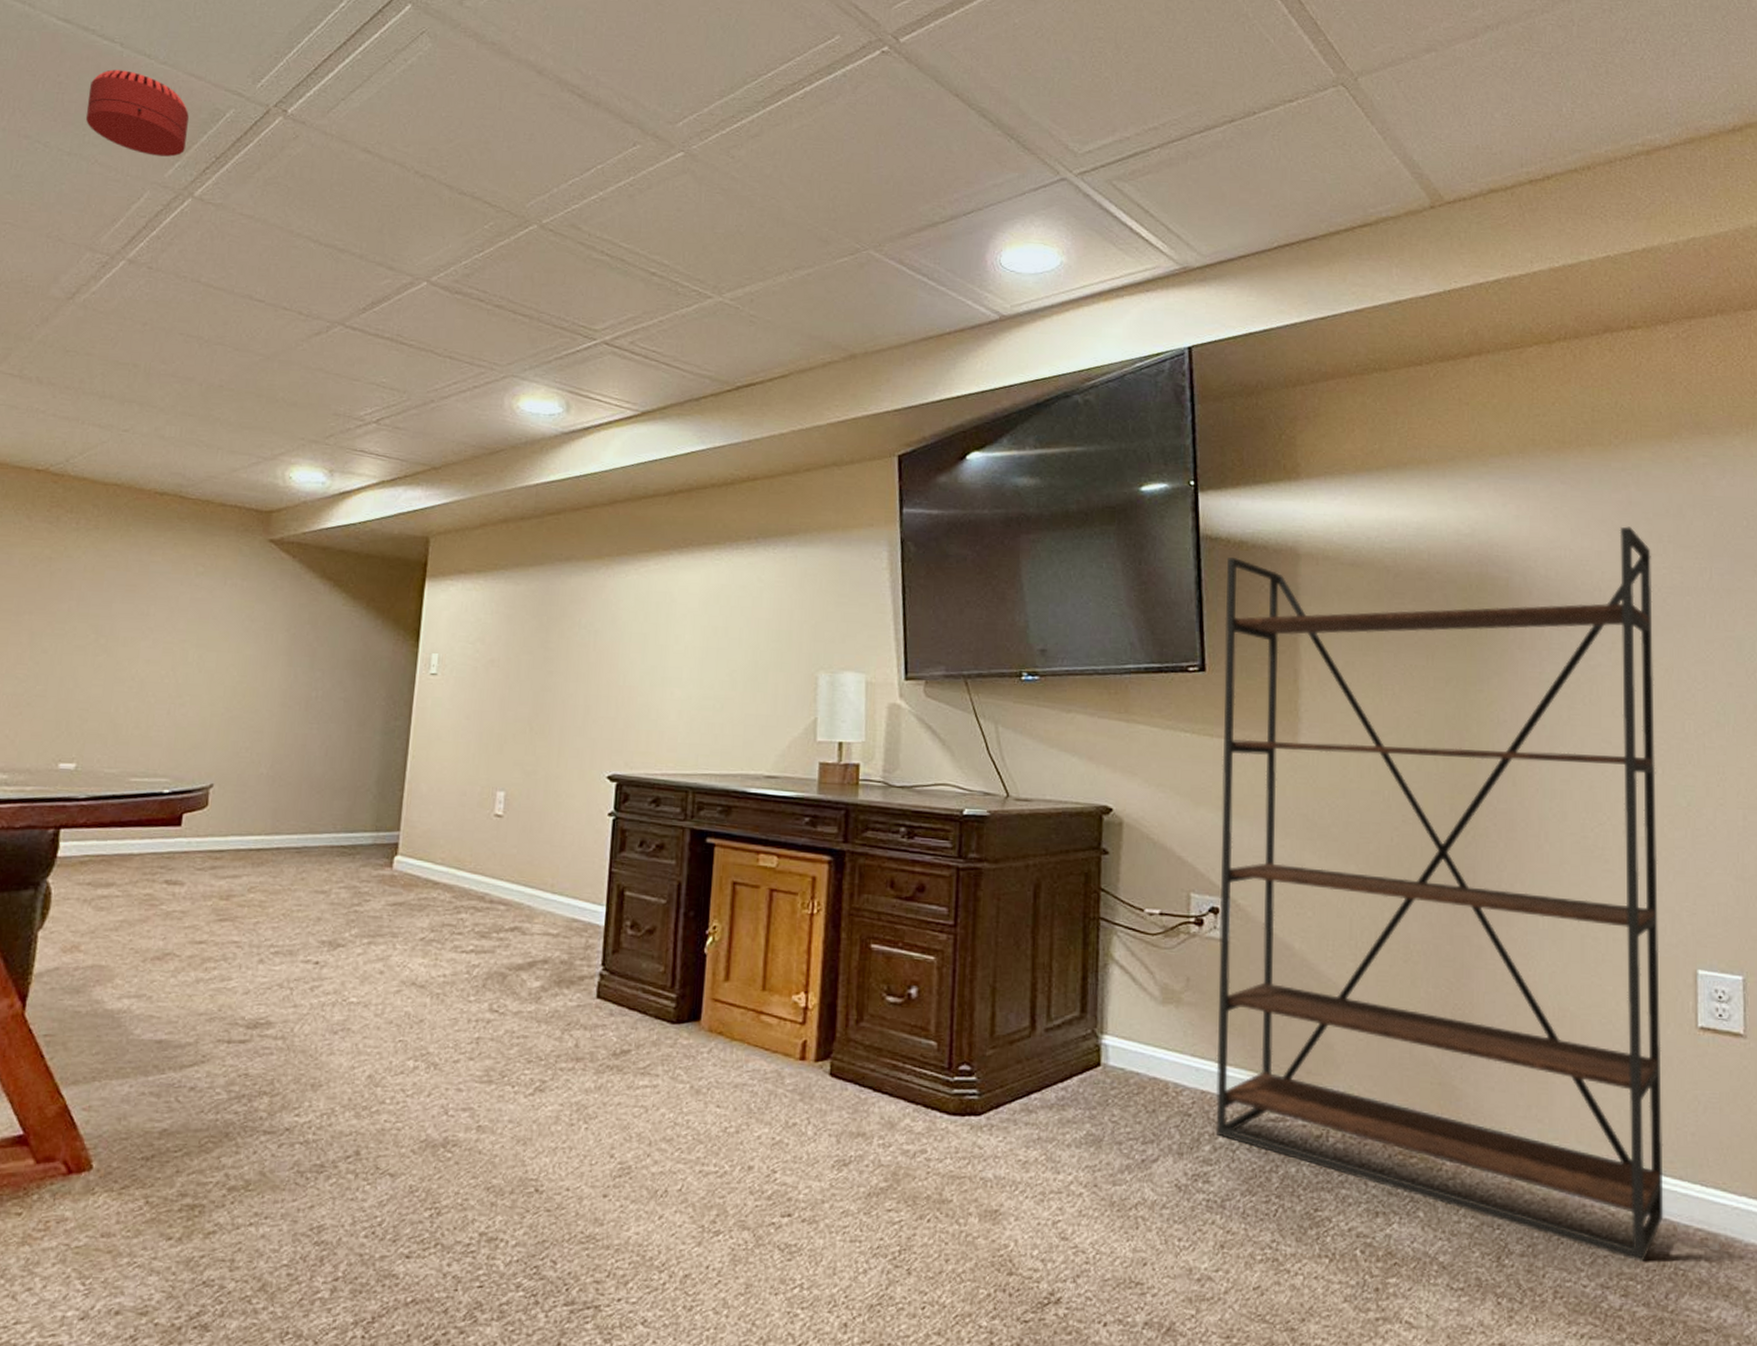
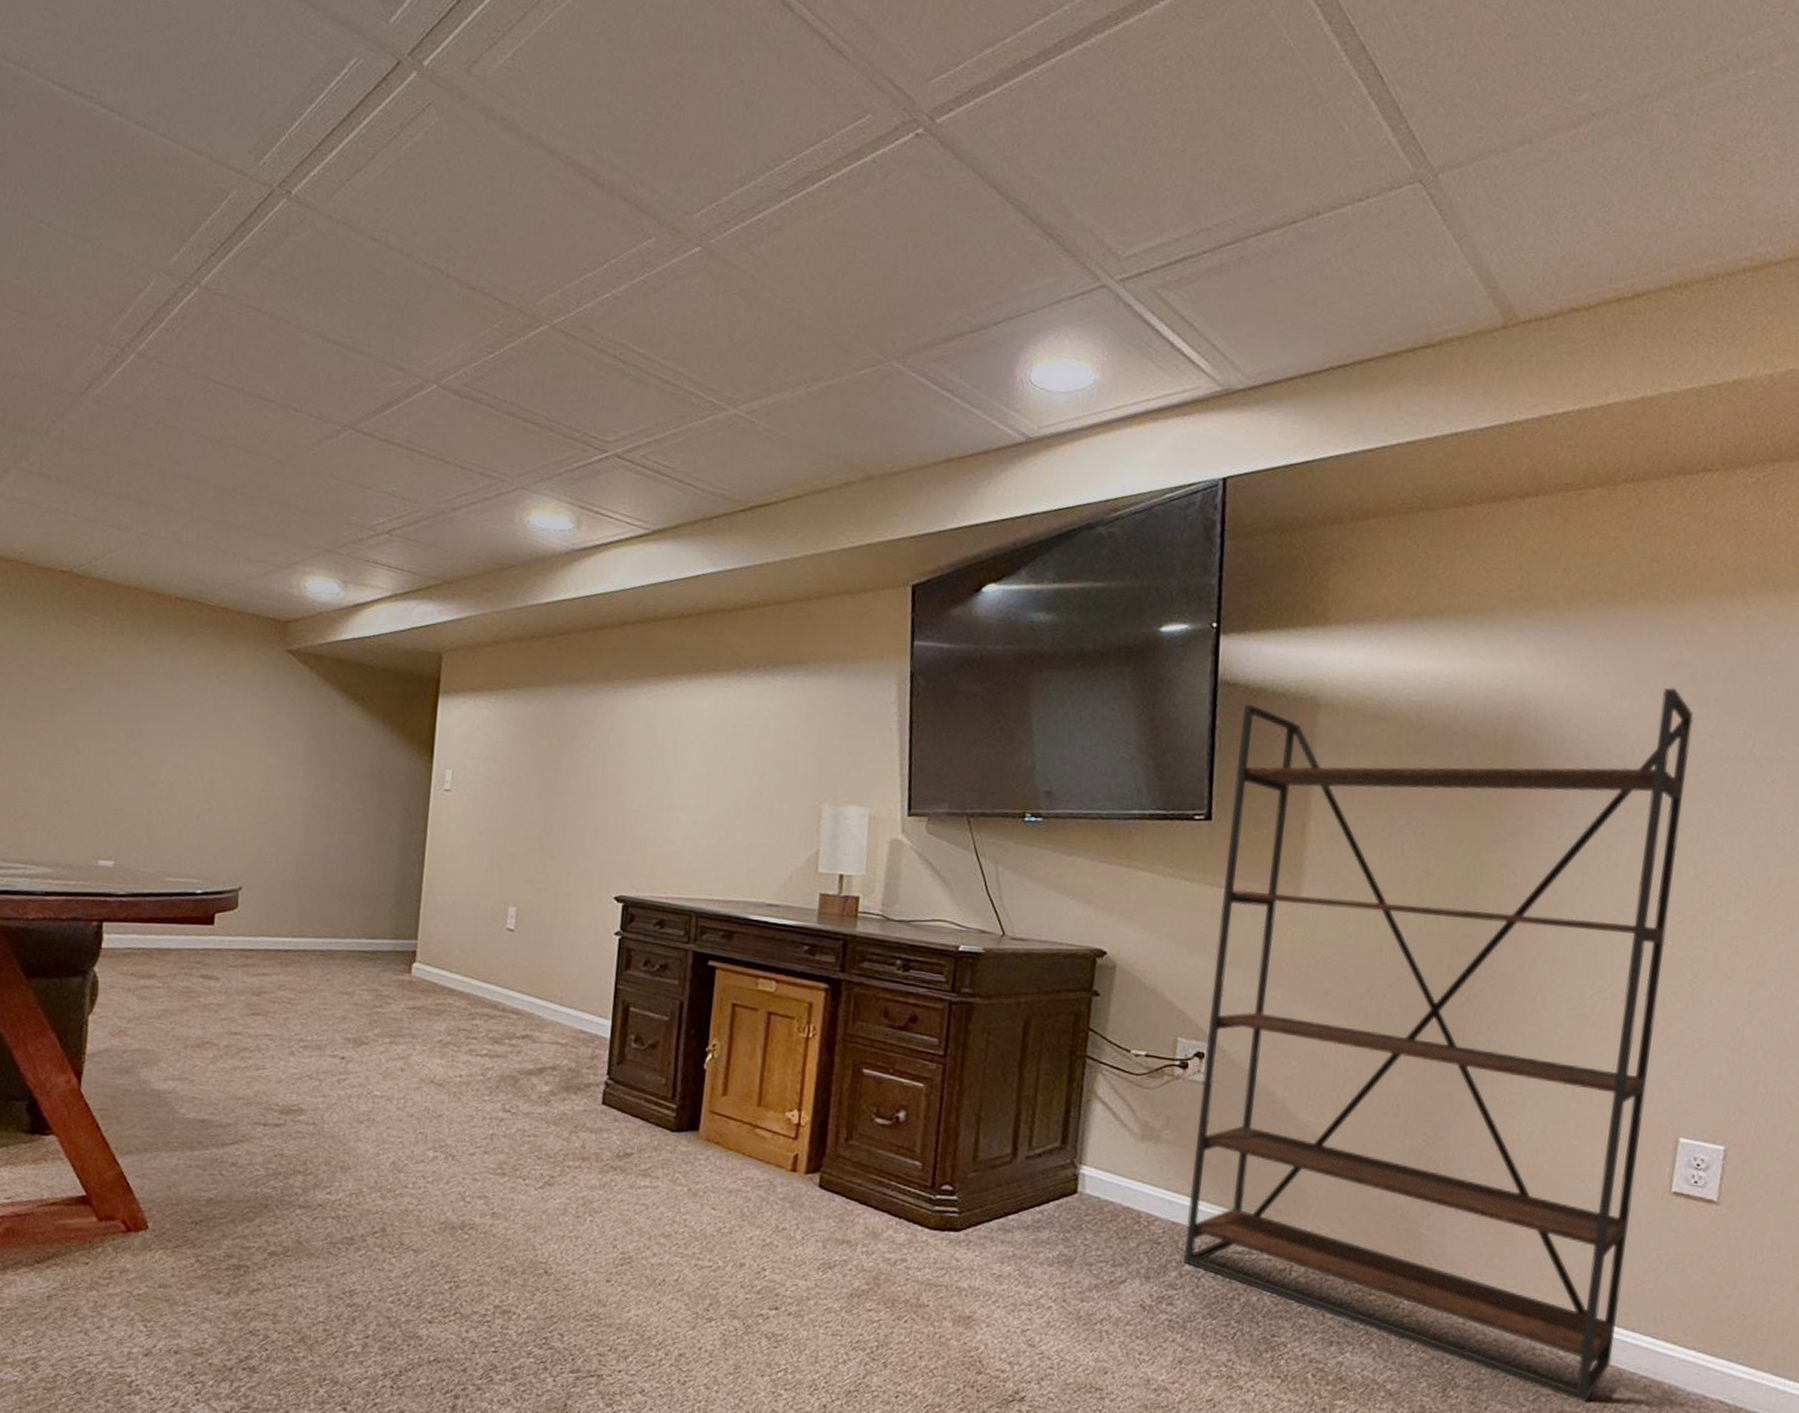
smoke detector: present [85,69,189,157] -> none [88,142,192,242]

